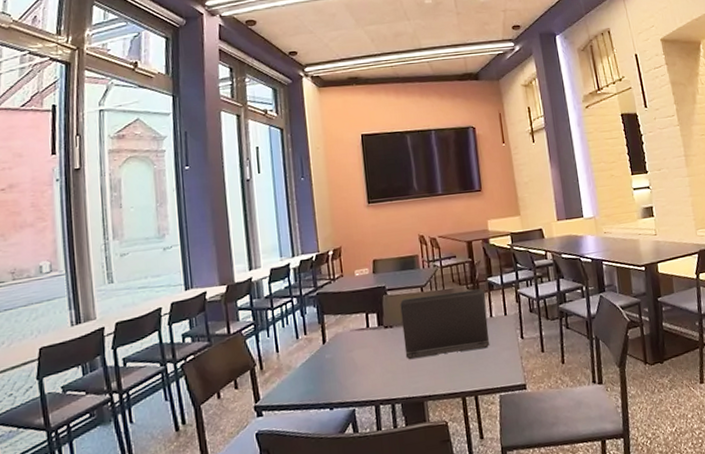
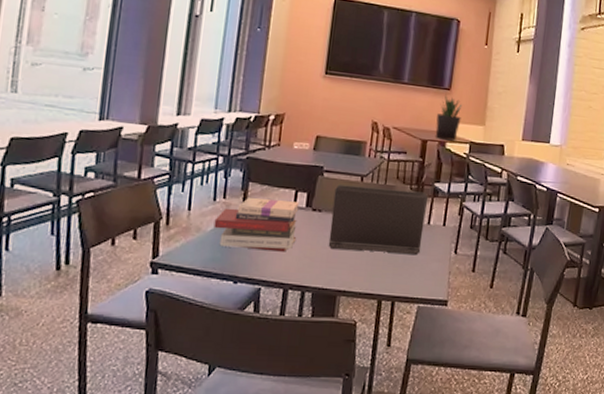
books: none [301,323,377,379] -> present [213,198,300,252]
planter: none [475,195,498,238] -> present [435,94,463,141]

